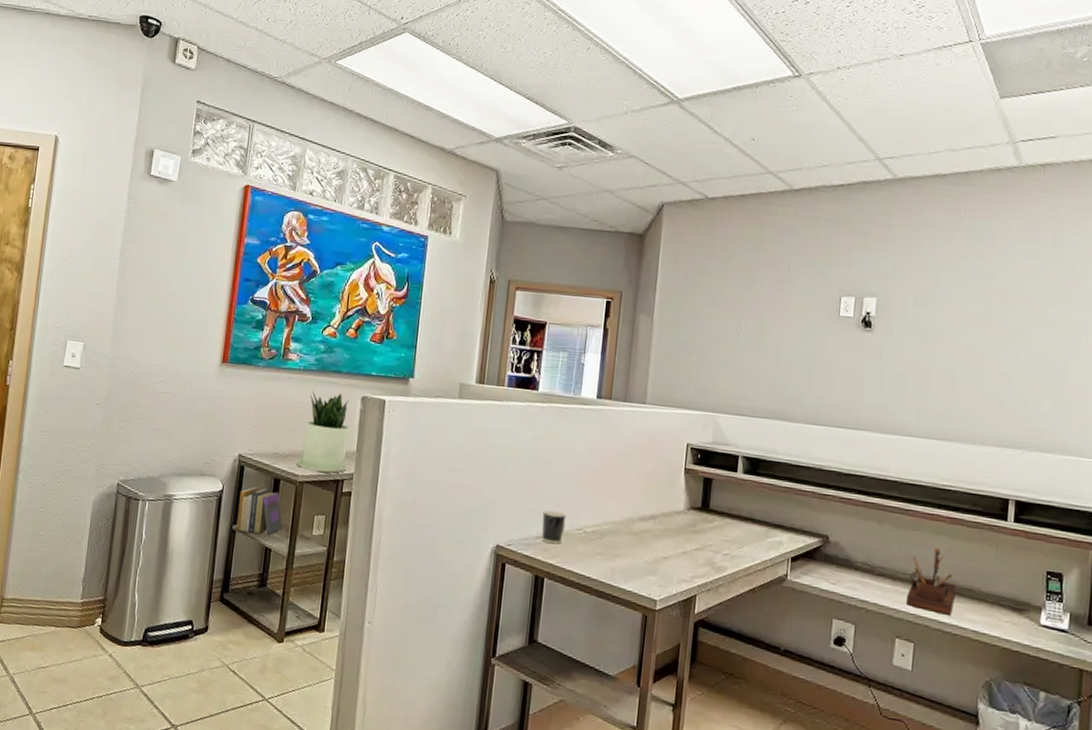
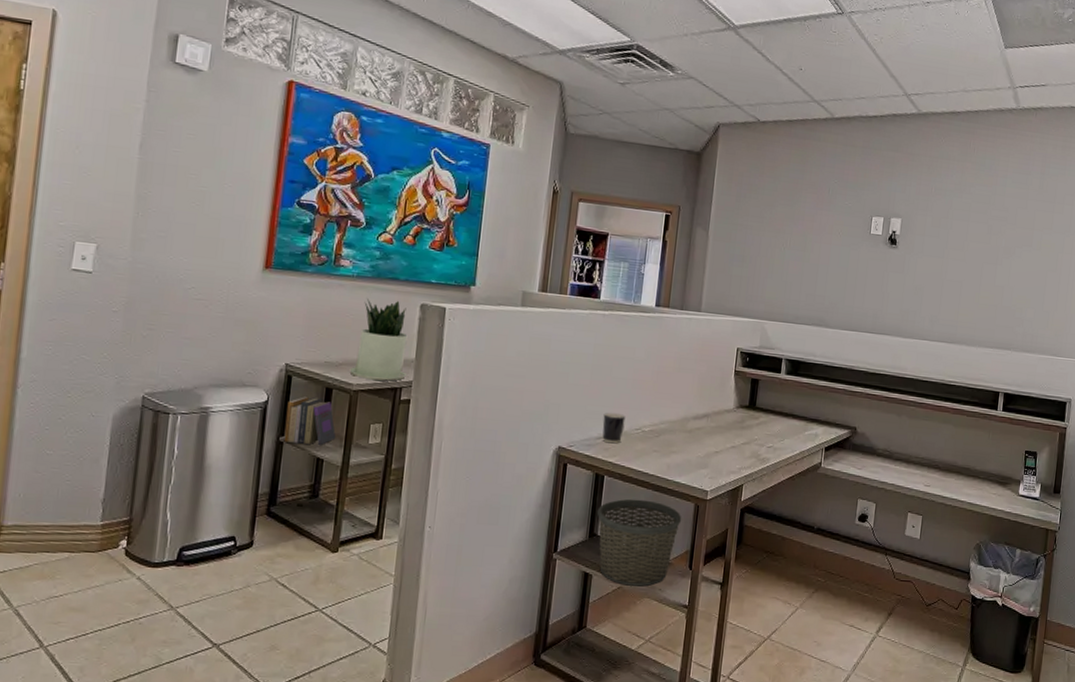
basket: none [536,604,629,702] -> present [597,499,682,587]
desk organizer: present [906,548,956,615] -> none [917,434,956,491]

